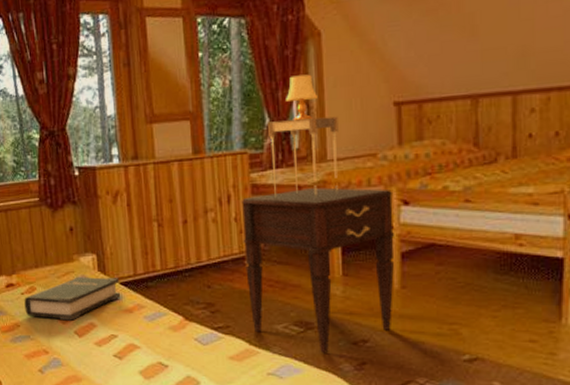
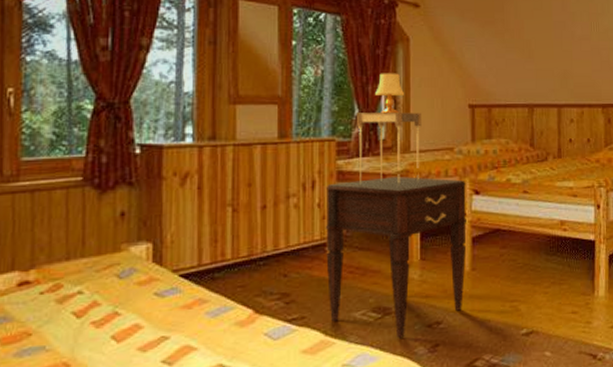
hardback book: present [24,276,121,321] -> none [42,269,179,324]

